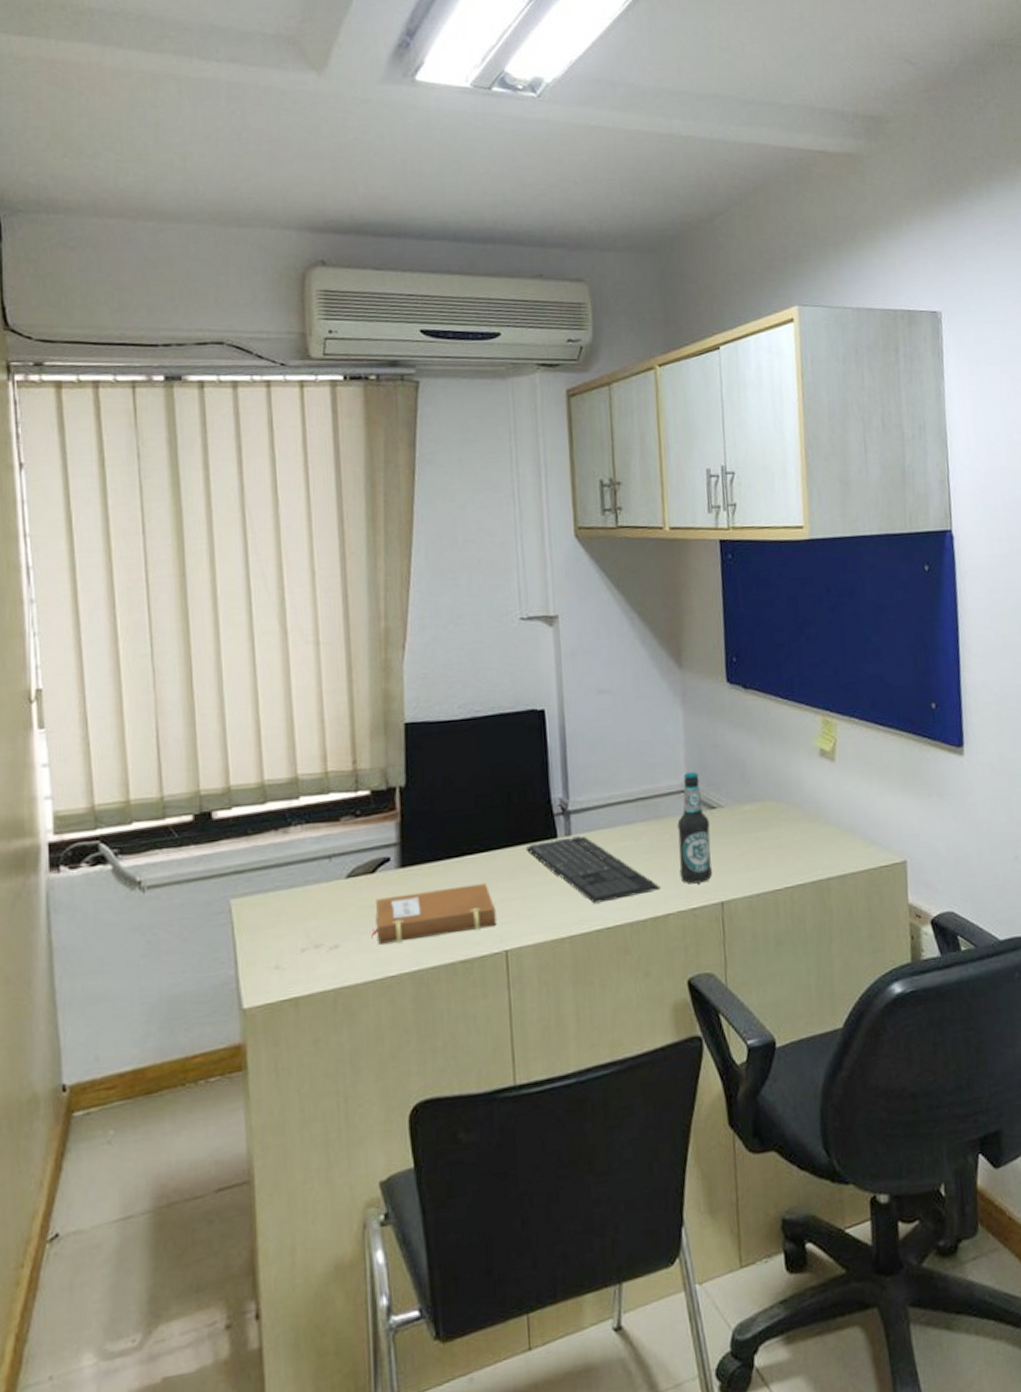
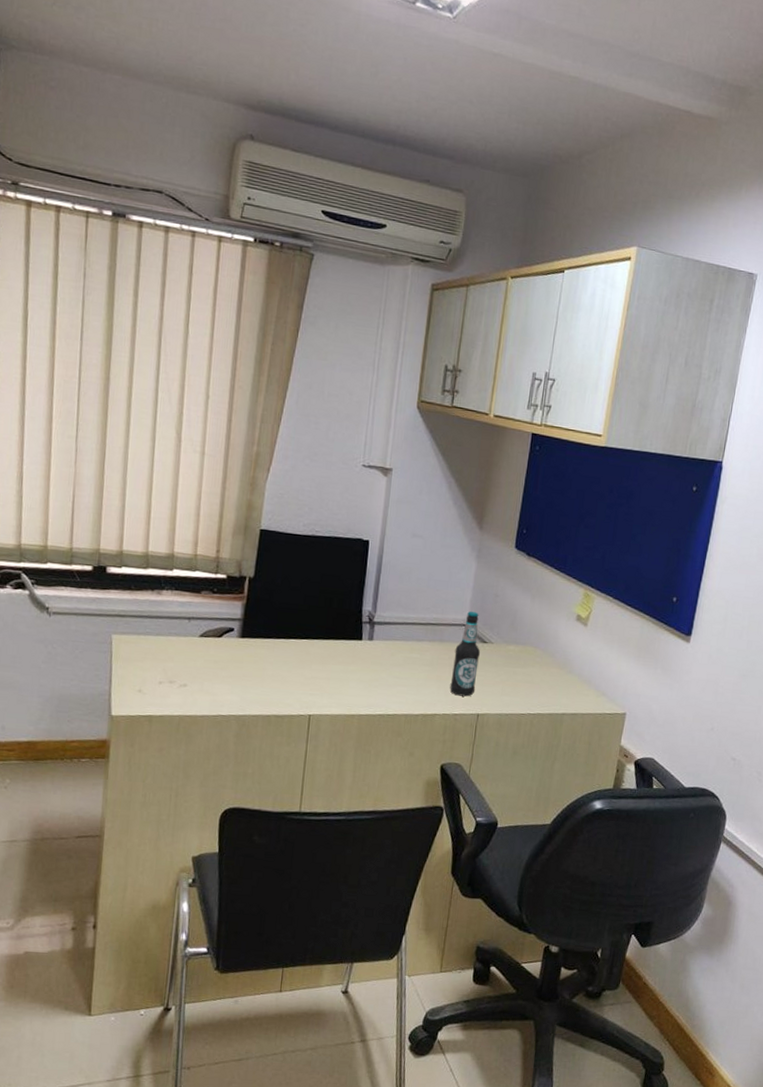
notebook: present [371,883,497,945] -> none [212,657,307,696]
keyboard: present [525,836,661,904] -> none [336,640,434,696]

